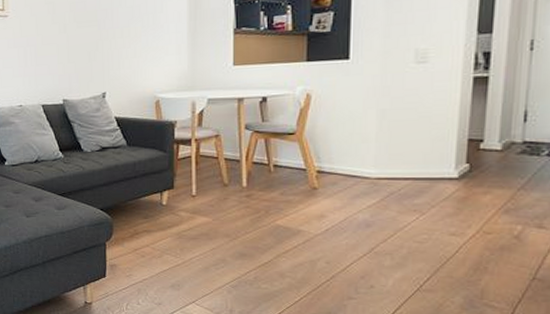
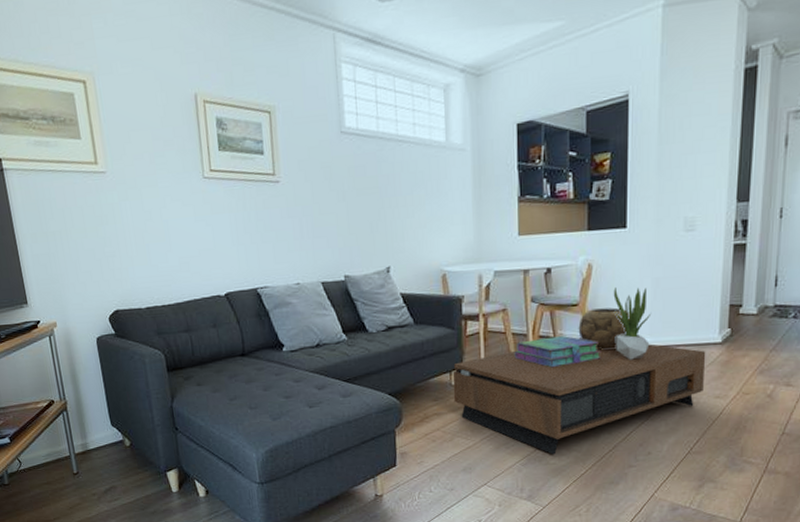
coffee table: none [163,166,440,280] -> present [452,337,706,455]
stack of books: none [226,163,320,194] -> present [514,336,601,368]
decorative bowl: none [294,137,351,180] -> present [578,307,630,351]
potted plant: none [334,118,377,191] -> present [613,287,652,360]

